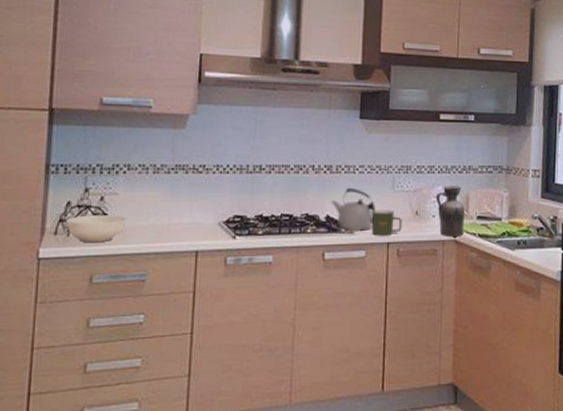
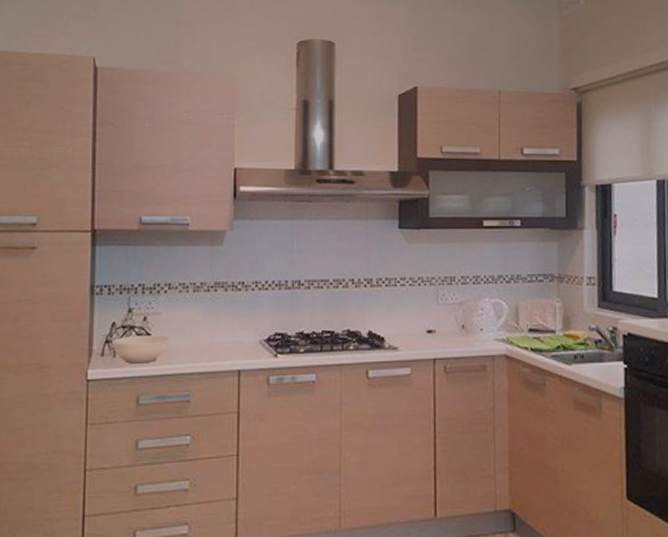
kettle: present [330,187,375,232] -> none [372,301,419,348]
mug: present [371,209,402,237] -> none [415,323,448,353]
ceramic jug: present [435,186,466,238] -> none [482,297,516,353]

